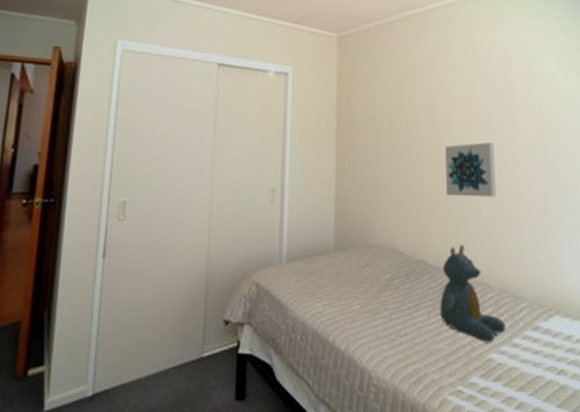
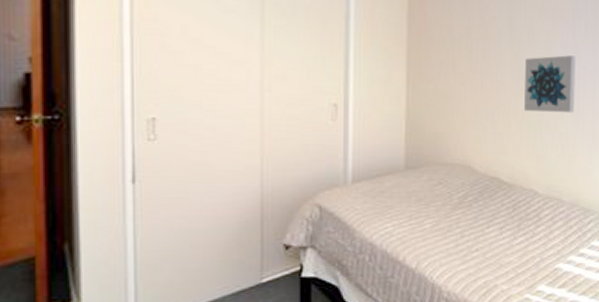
teddy bear: present [440,244,506,343] -> none [512,160,574,254]

